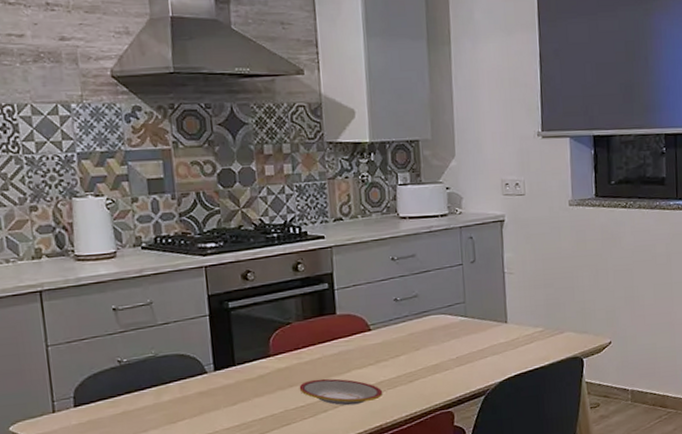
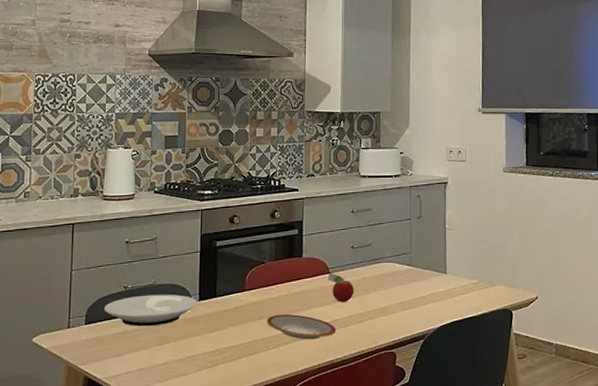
plate: none [95,366,212,405] -> present [104,294,197,327]
fruit: none [368,329,401,362] -> present [328,272,354,302]

